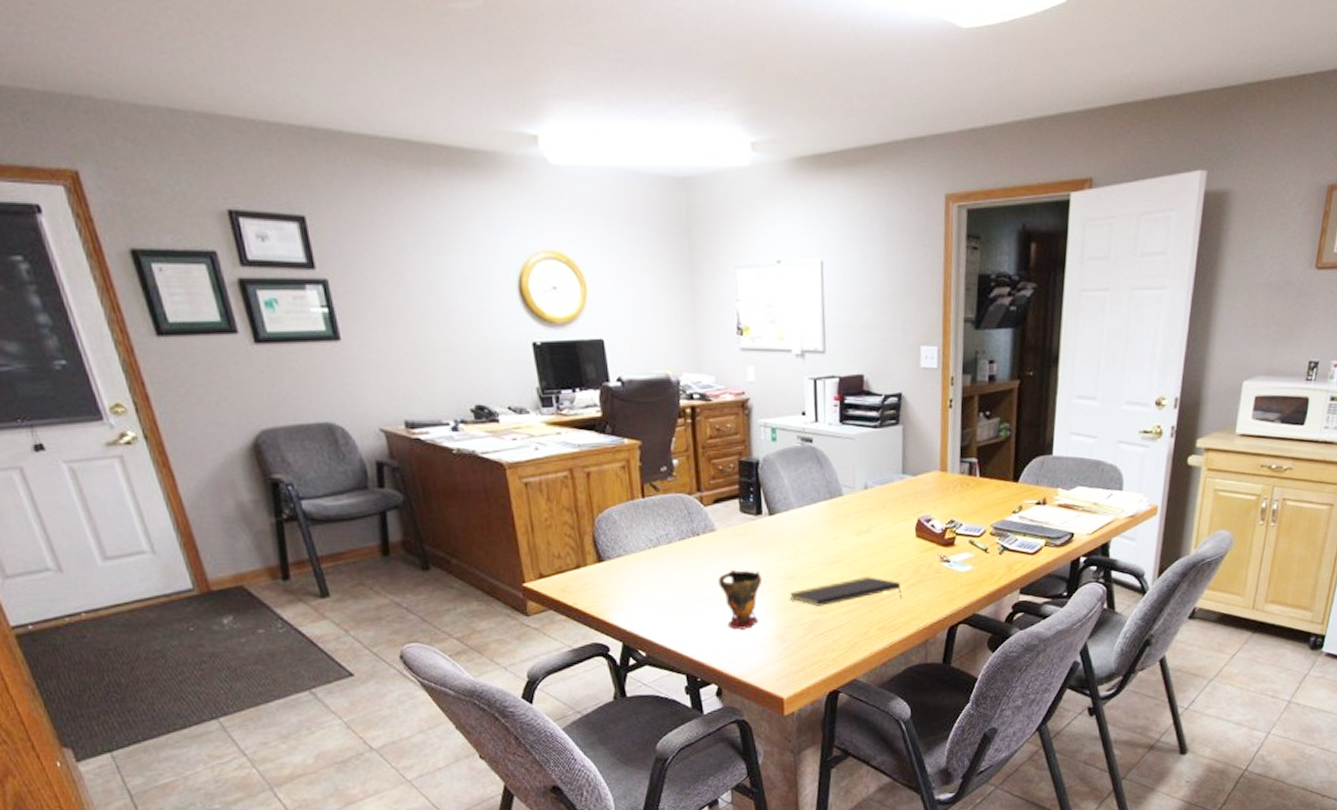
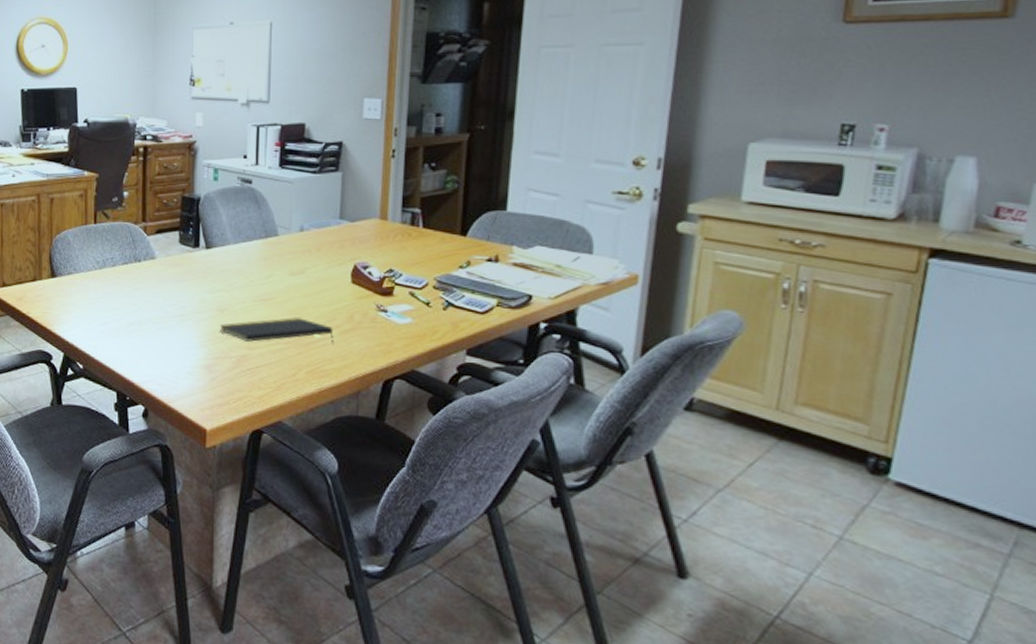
cup: present [718,569,763,630] -> none [154,296,195,355]

